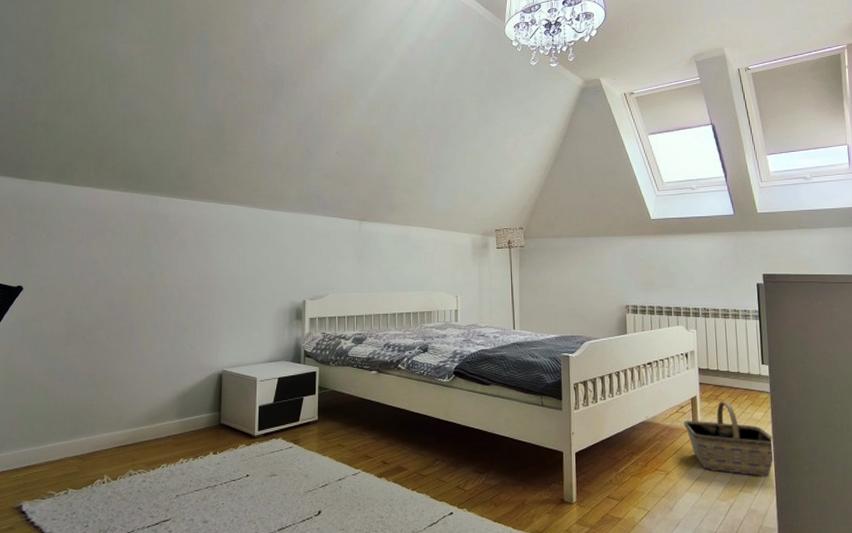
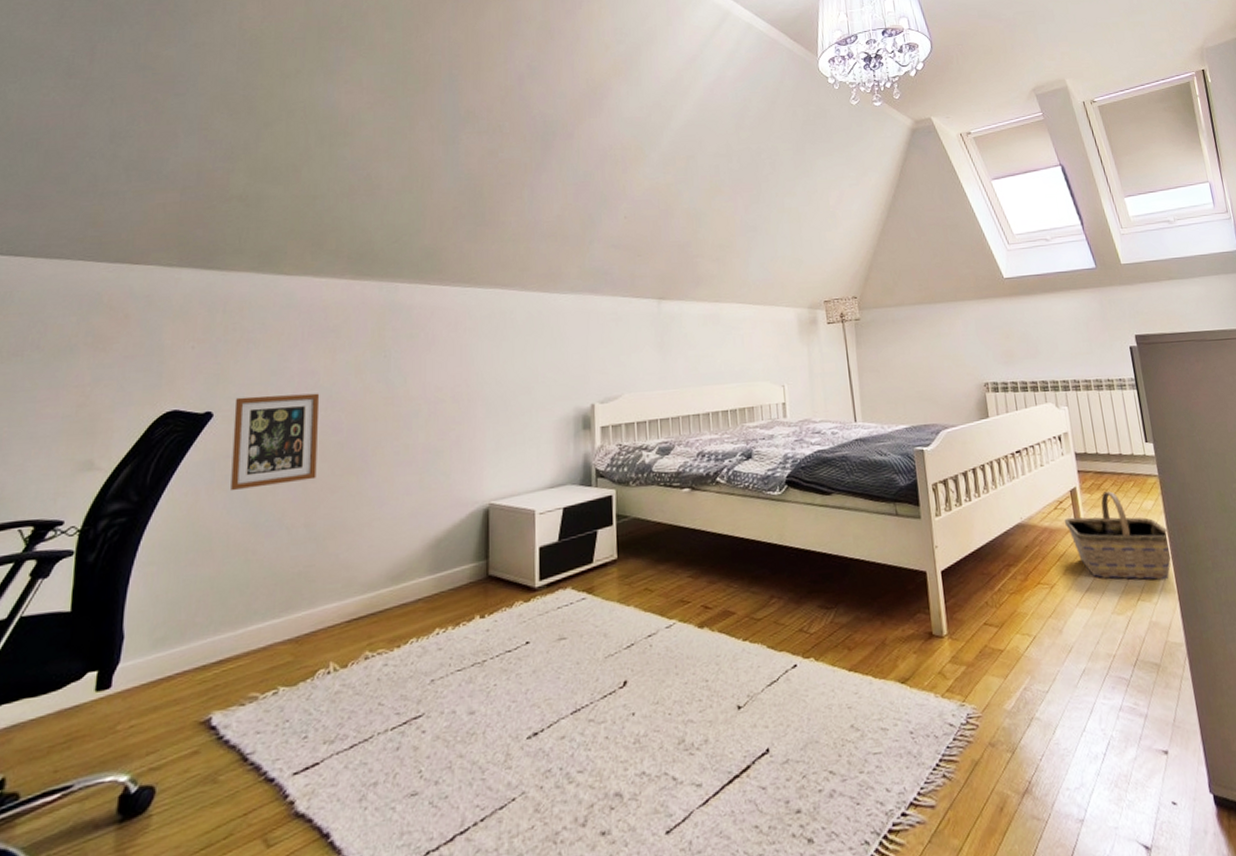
picture frame: none [35,276,100,346] -> present [231,393,320,491]

